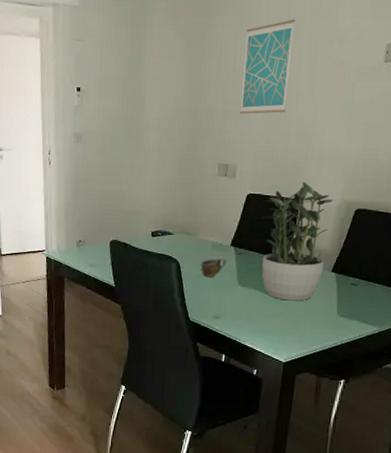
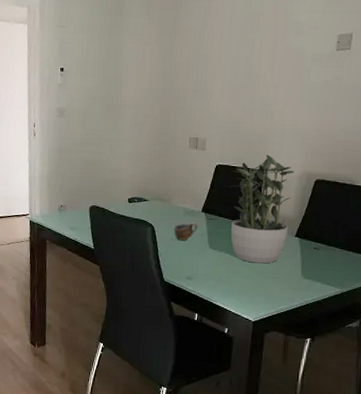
wall art: present [240,19,296,114] -> none [208,13,257,94]

